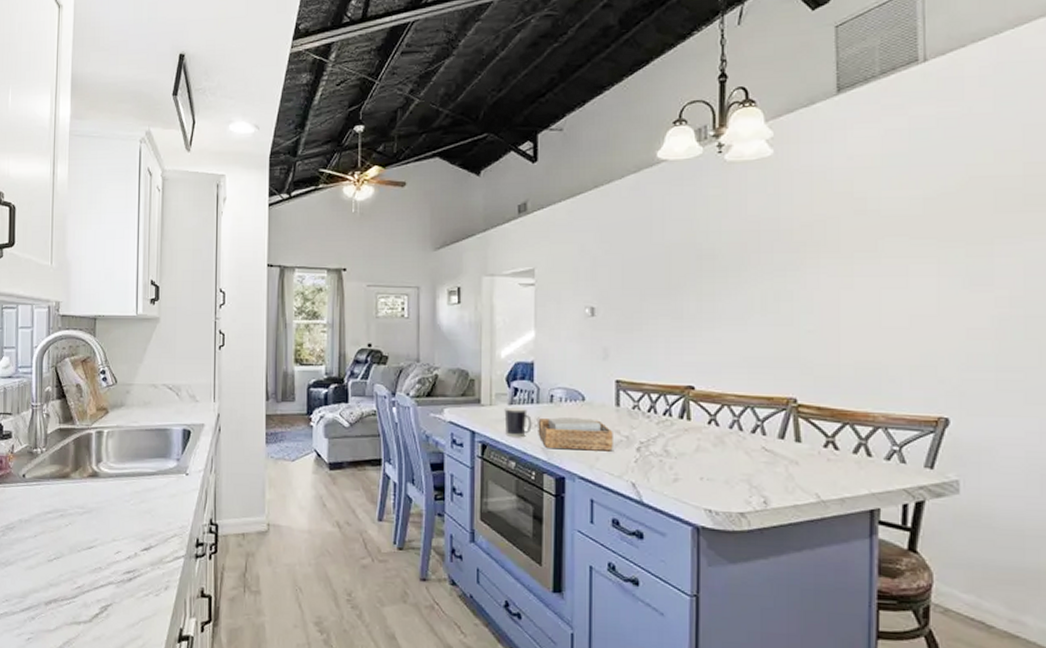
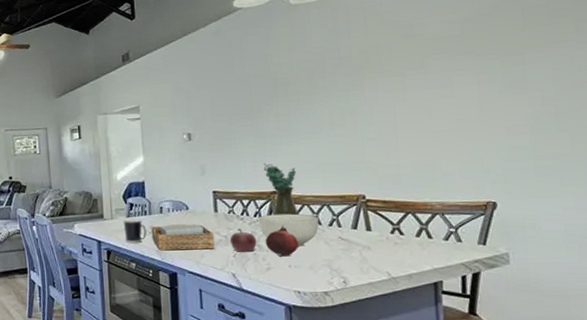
fruit: none [631,427,664,459] -> present [229,228,257,253]
bowl: none [667,413,741,455] -> present [258,213,320,246]
fruit: none [675,427,713,466] -> present [266,225,299,257]
vase: none [679,351,717,418] -> present [263,163,299,216]

